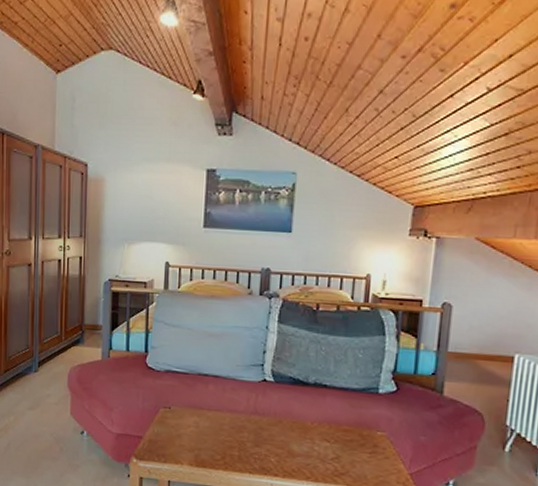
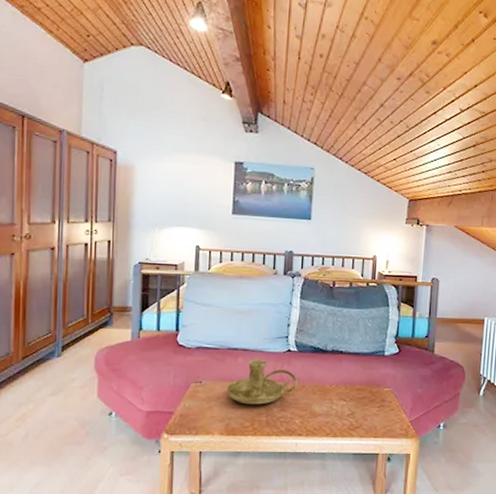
candle holder: none [197,386,274,438] -> present [227,358,298,405]

